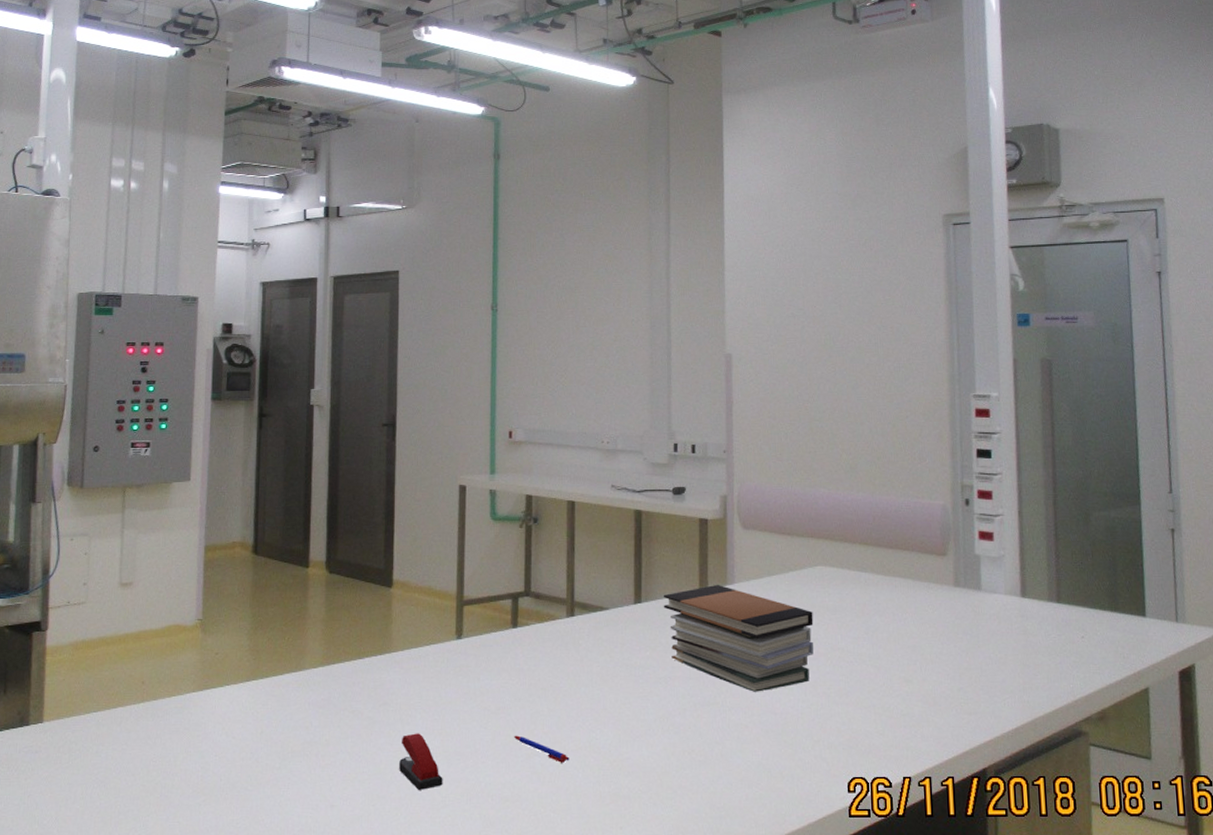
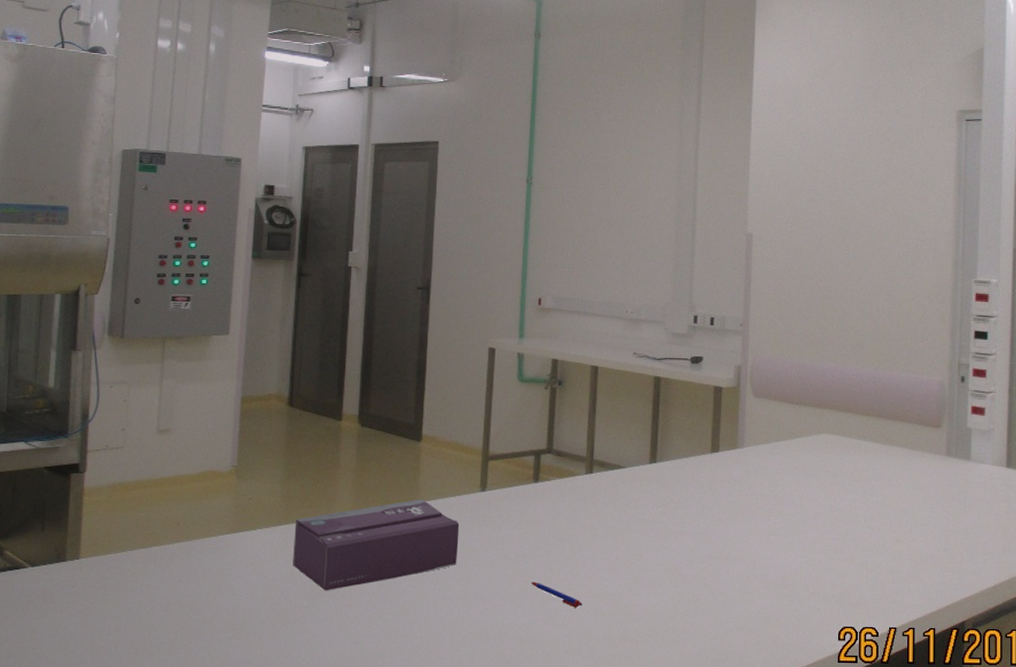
tissue box: none [263,649,436,751] -> present [293,499,460,591]
stapler: present [399,733,443,790] -> none [422,577,463,630]
book stack: present [663,584,814,692] -> none [676,447,815,547]

